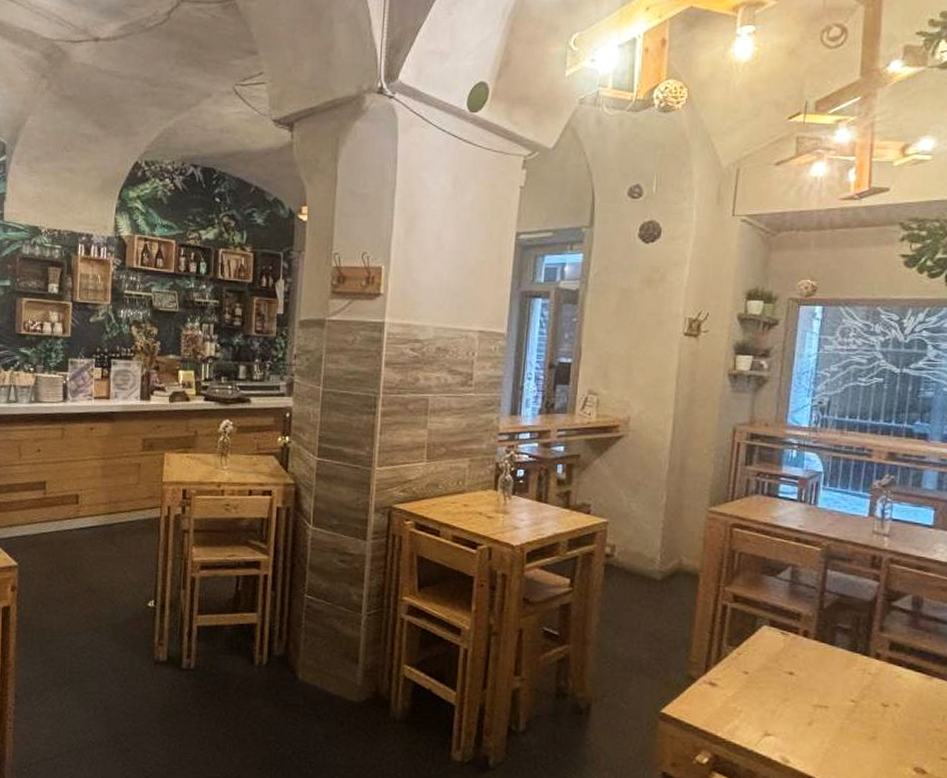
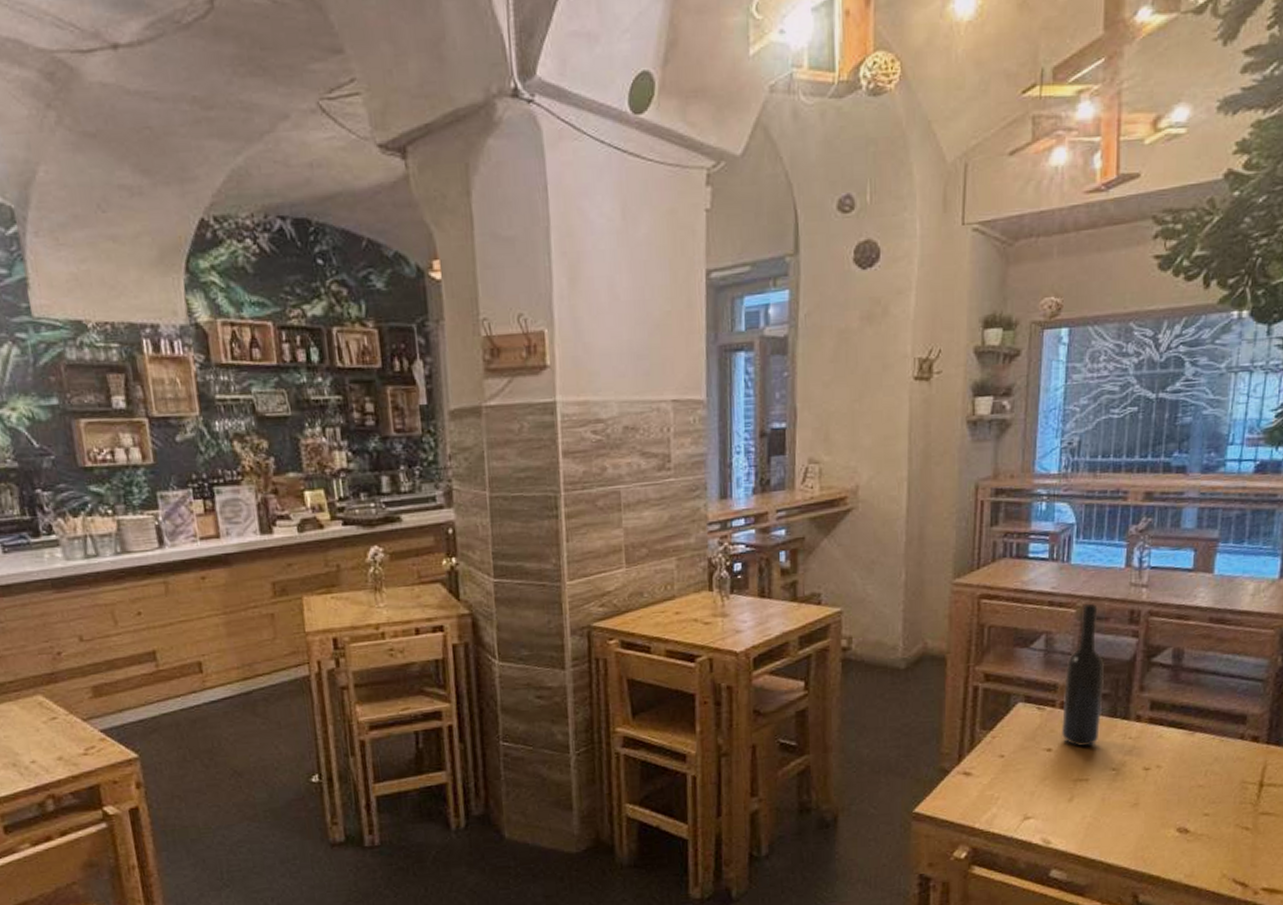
bottle: none [804,544,847,676] -> present [1062,603,1105,747]

